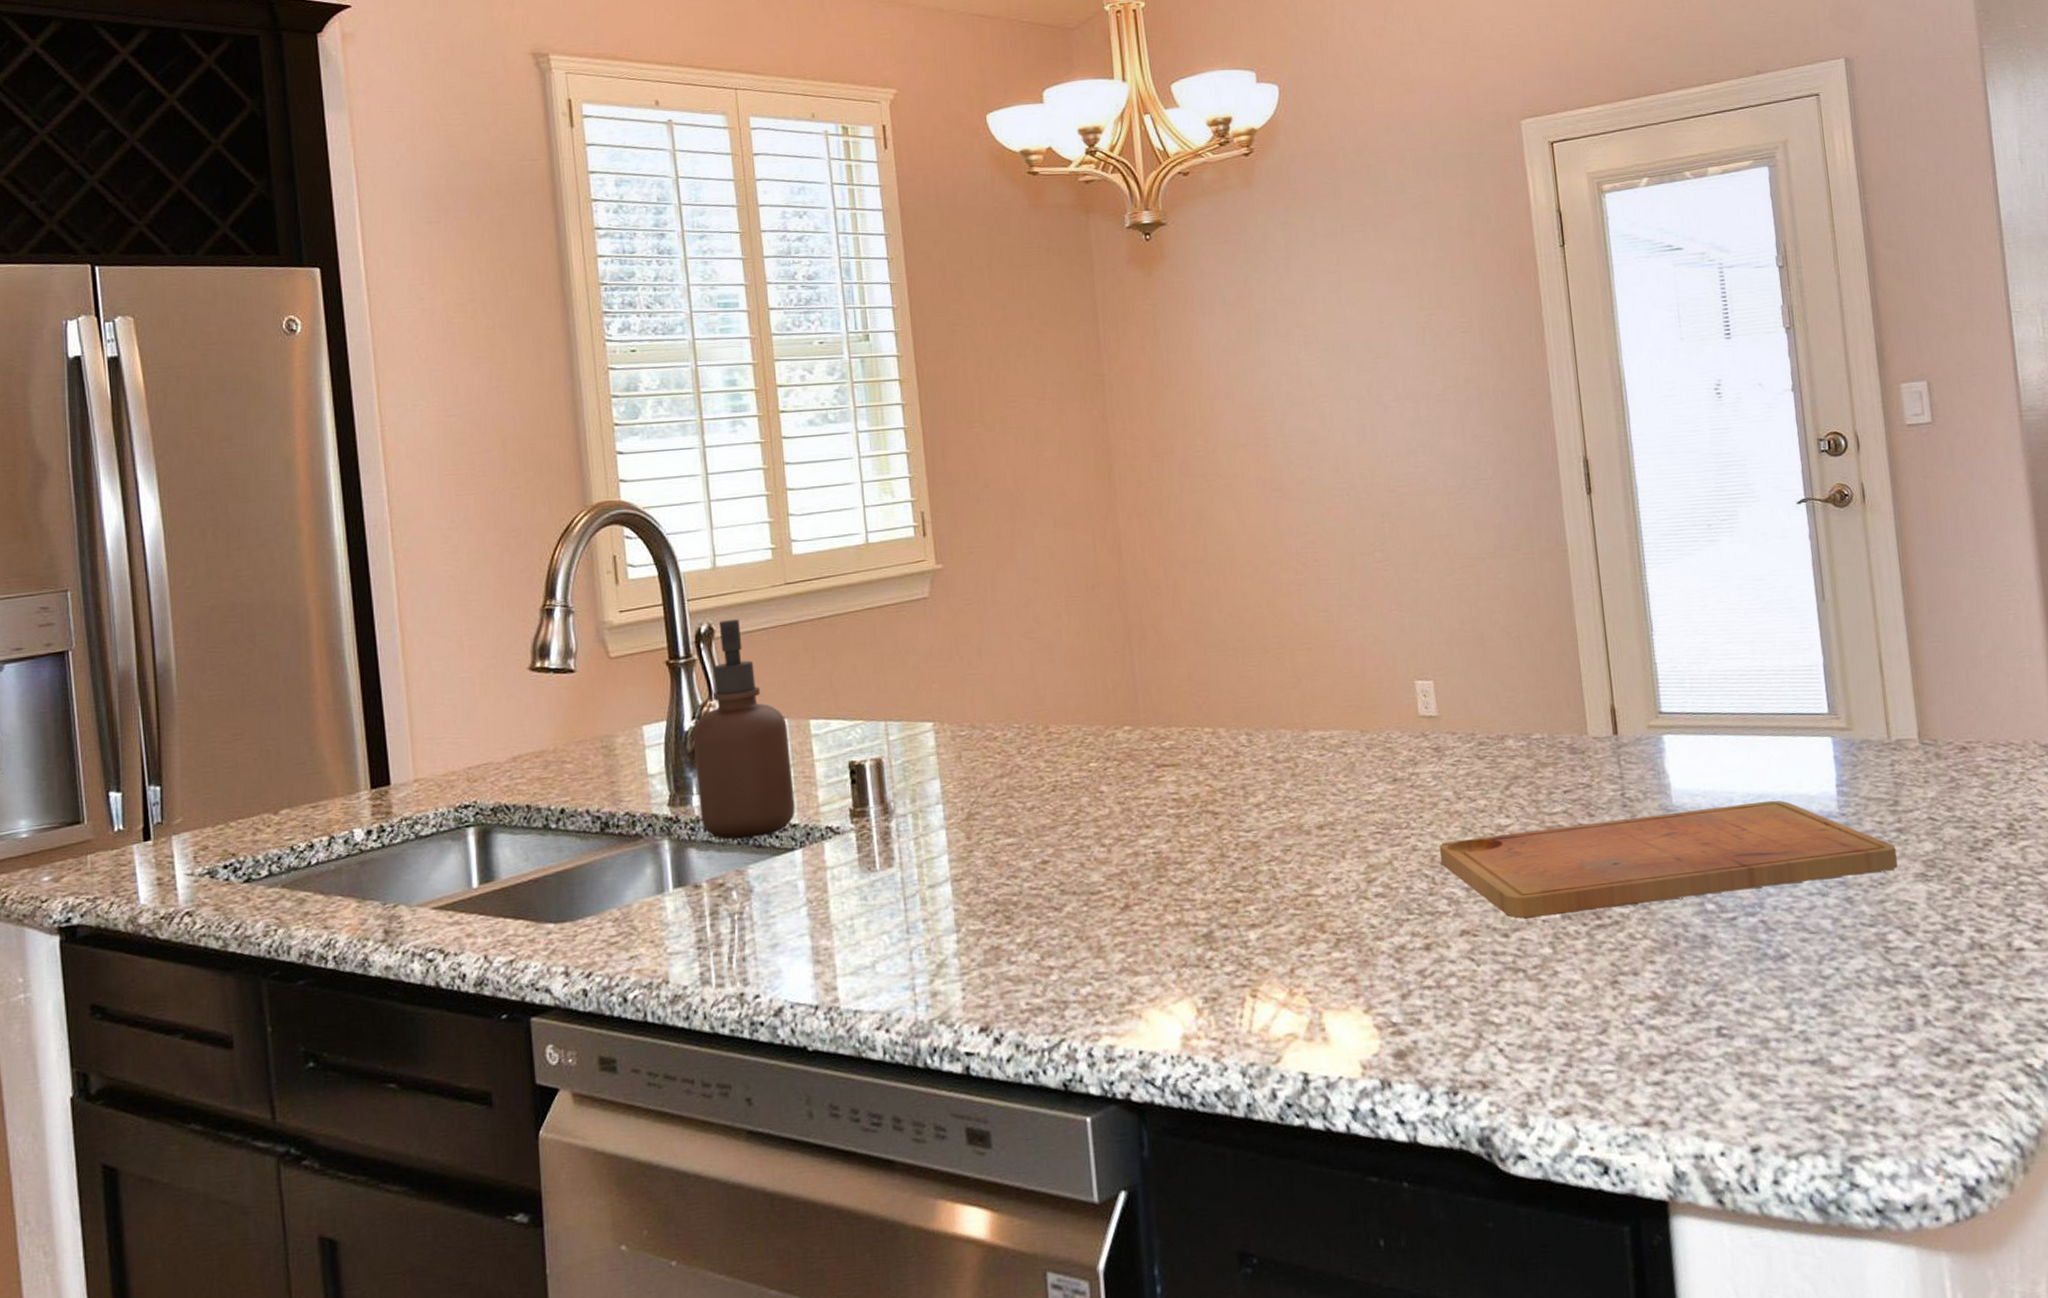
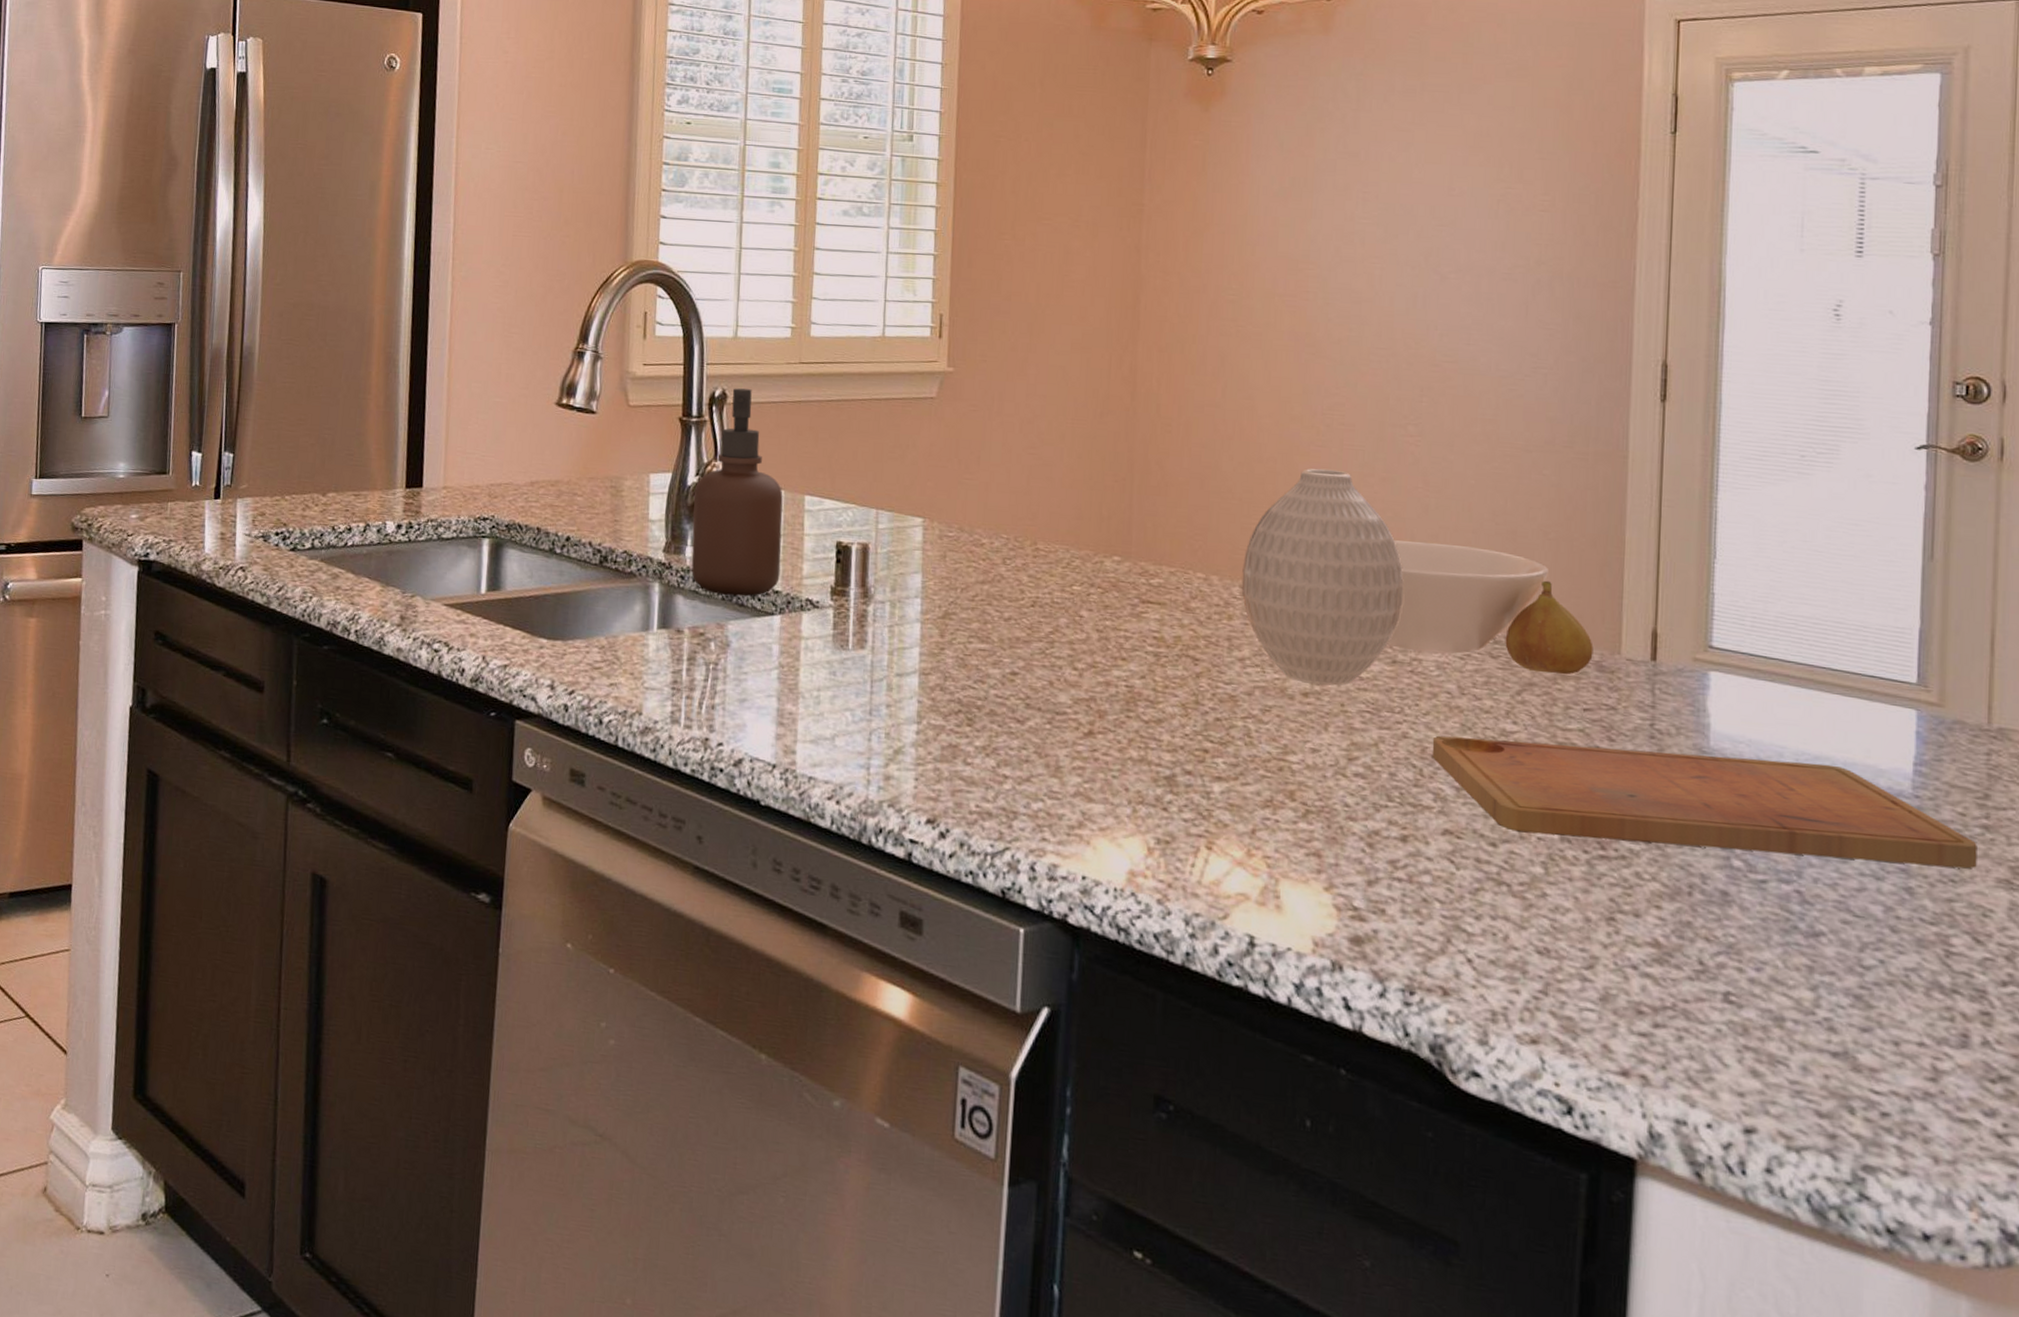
vase: none [1245,605,1395,817] -> present [1241,468,1404,686]
bowl: none [1378,657,1516,767] -> present [1387,540,1548,654]
fruit: none [1488,677,1565,765] -> present [1505,580,1593,675]

